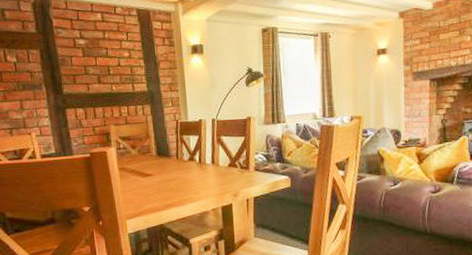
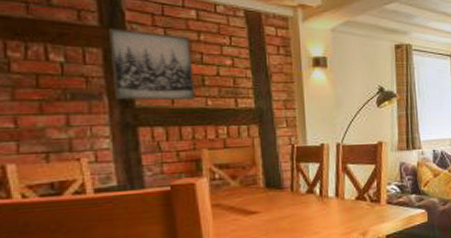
wall art: none [42,33,104,89] -> present [108,27,196,101]

